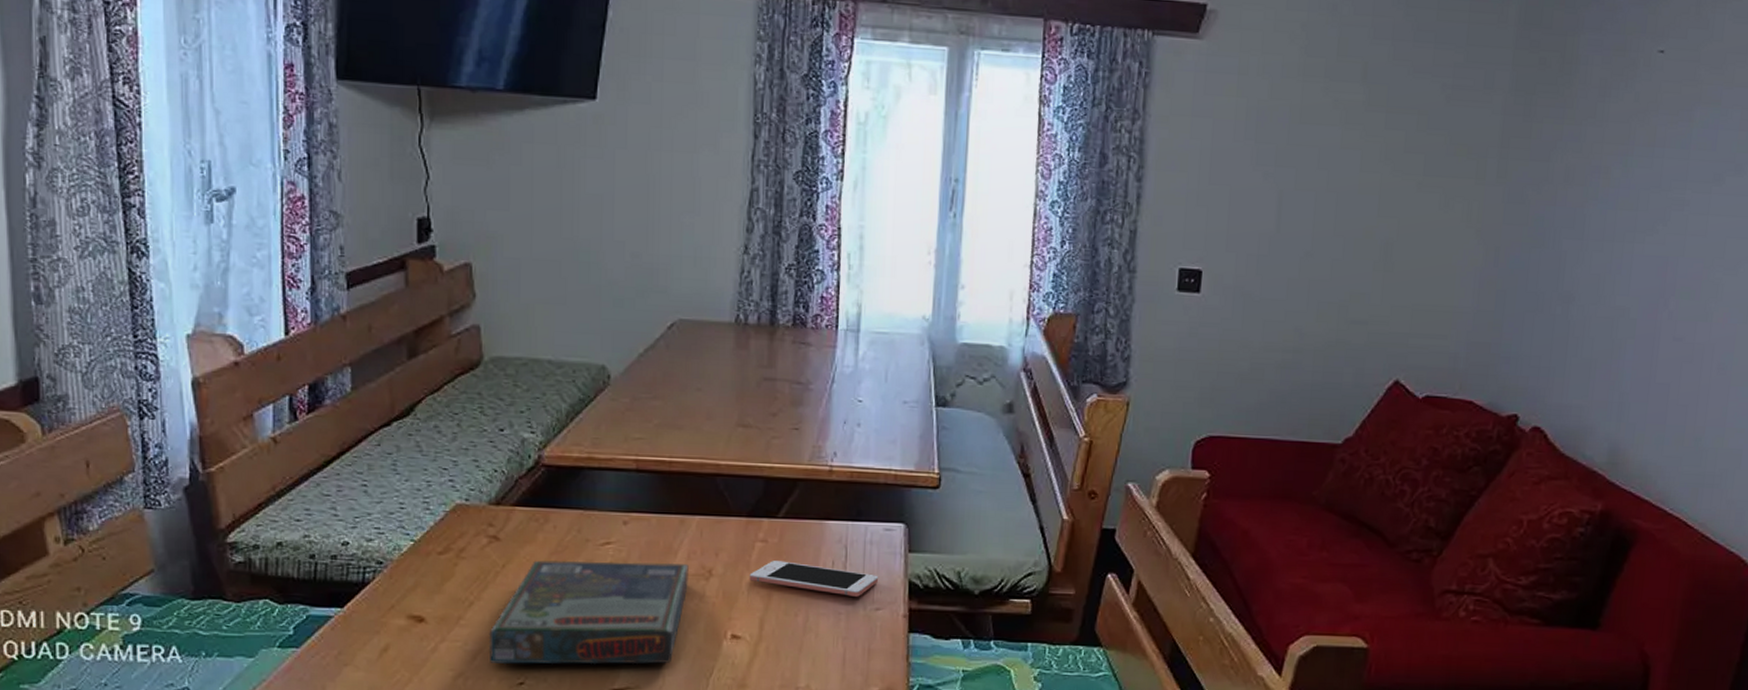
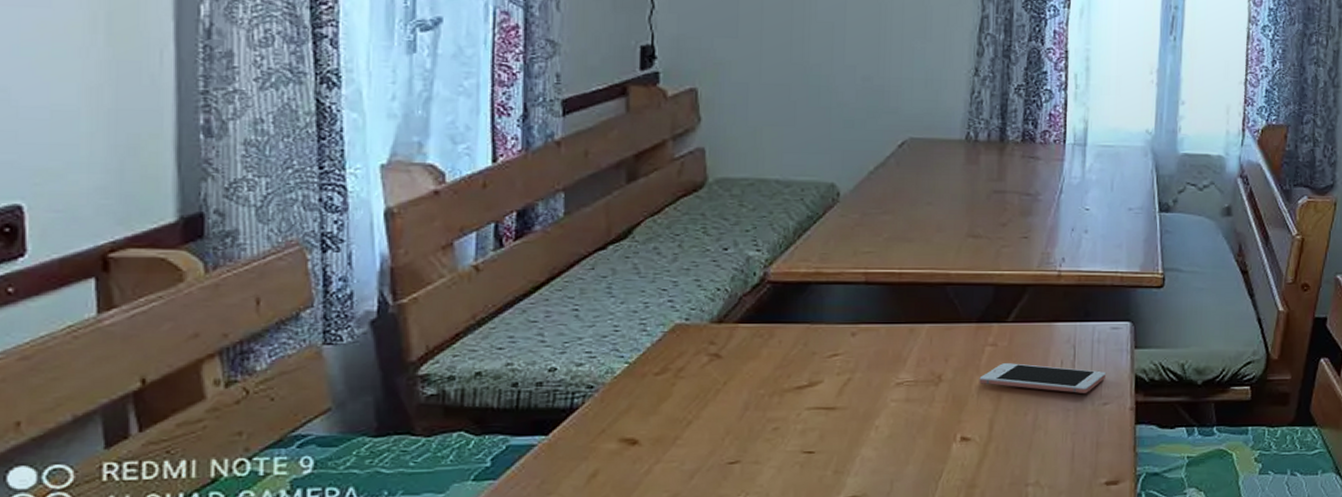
board game: present [488,560,689,665] -> none [707,370,918,482]

